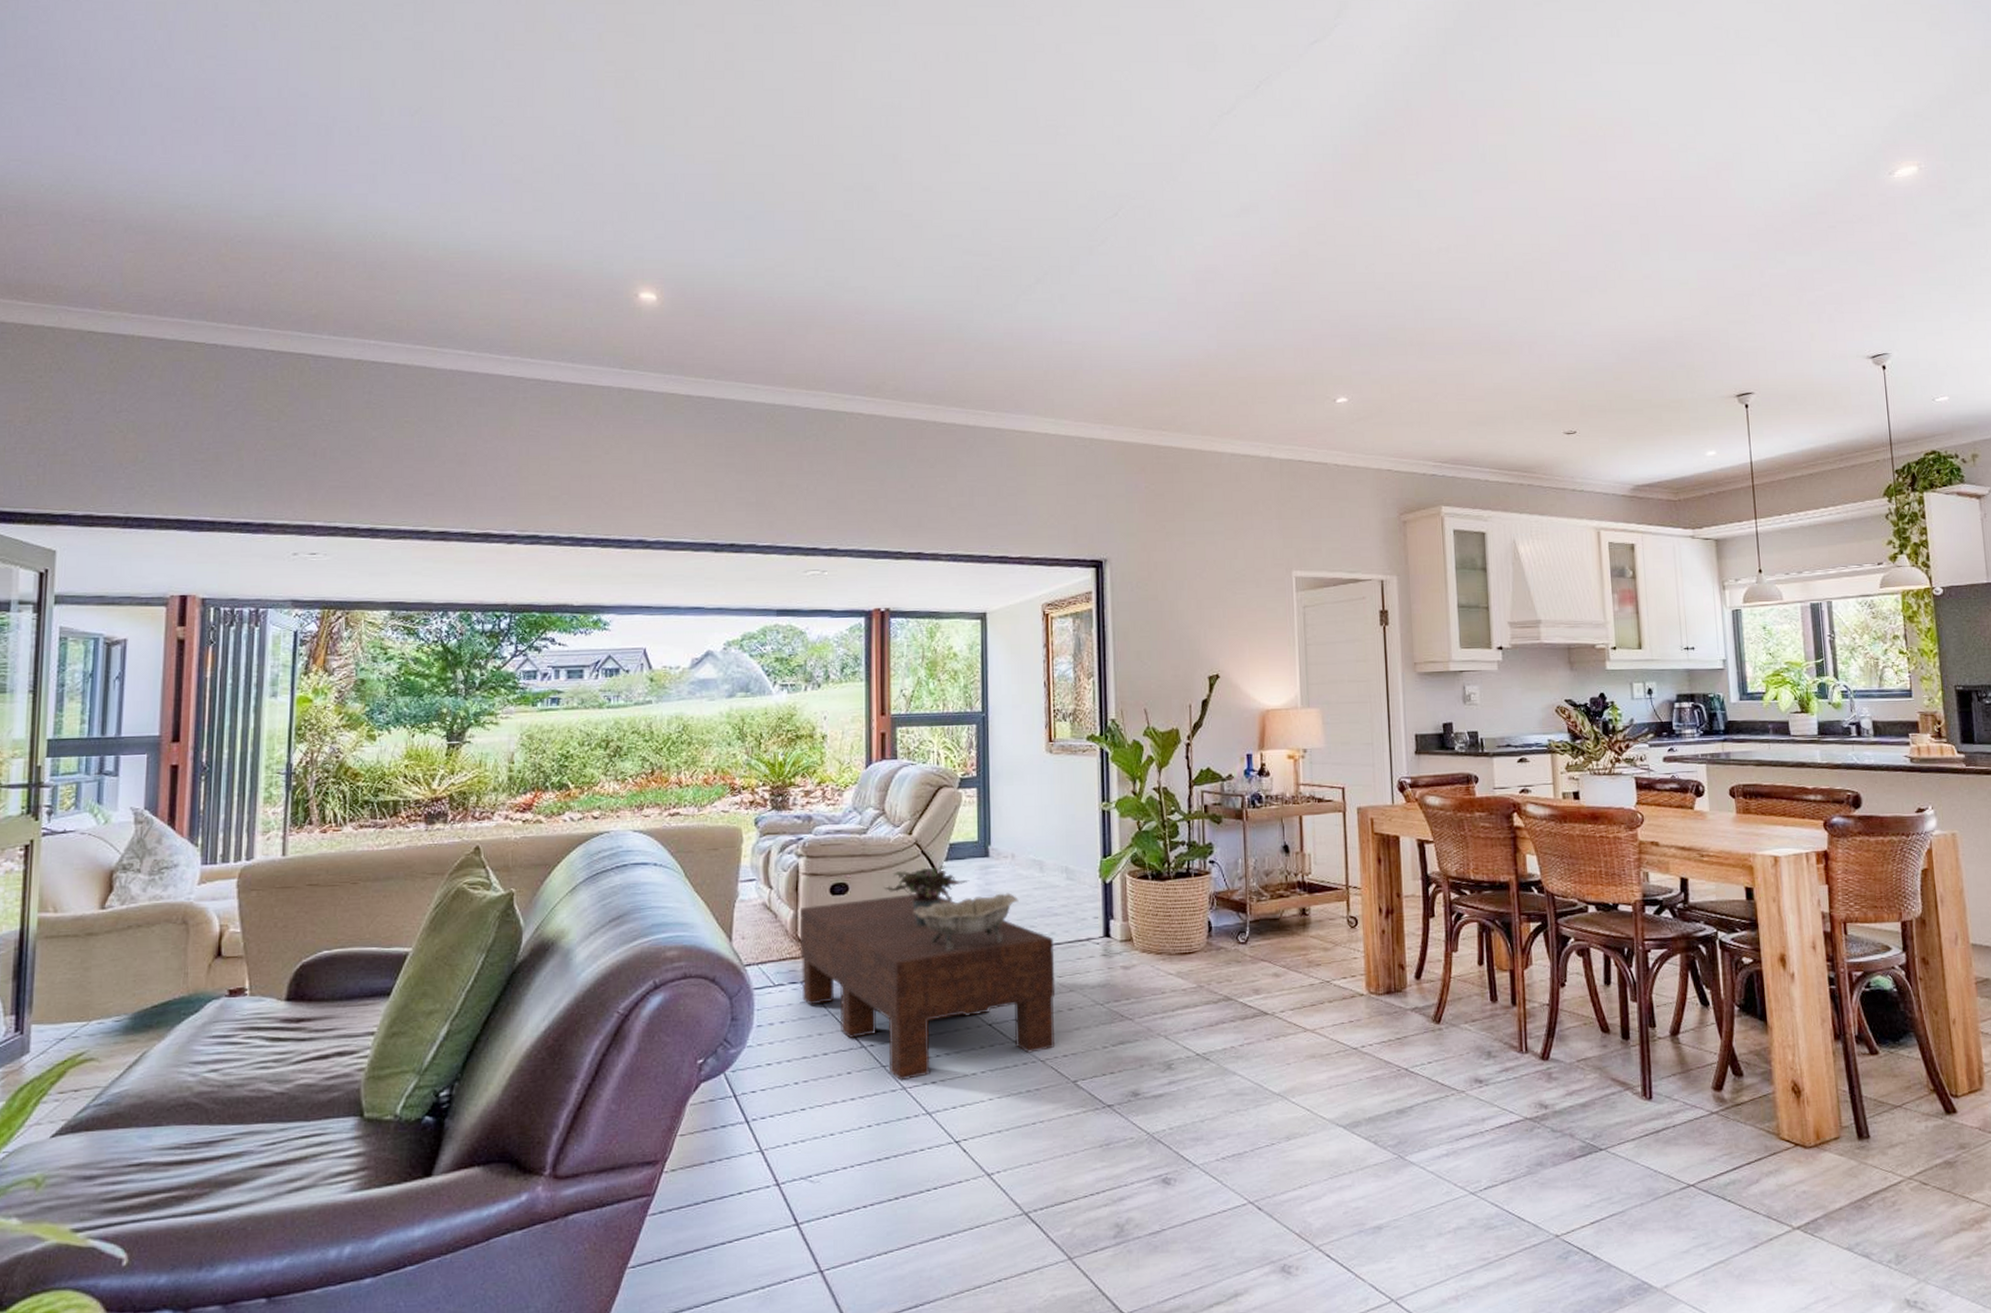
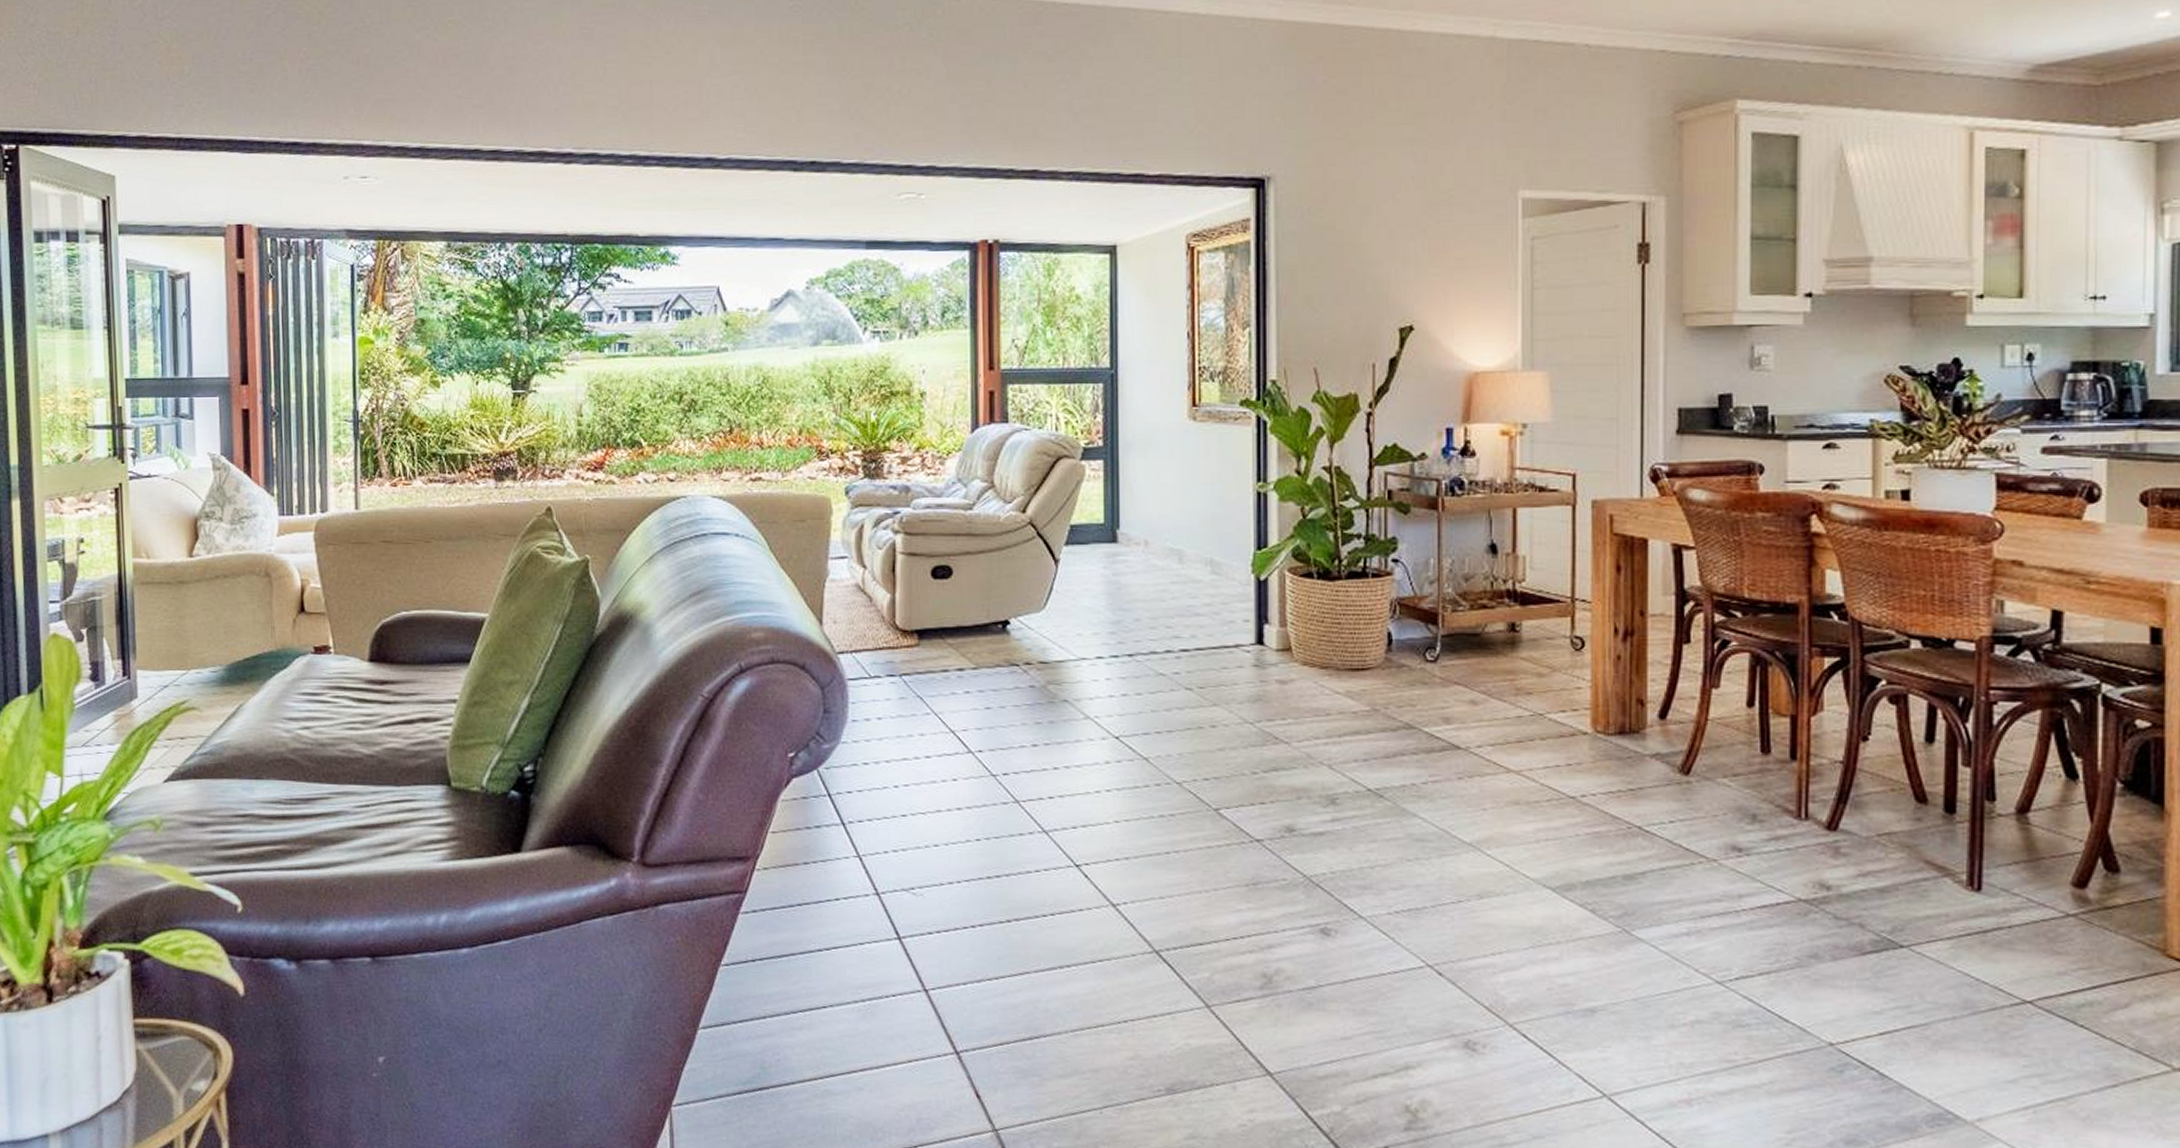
coffee table: present [800,894,1056,1081] -> none [898,582,1196,793]
potted plant: present [883,865,970,926] -> none [993,550,1094,620]
decorative bowl: present [914,893,1019,951] -> none [1028,586,1153,650]

